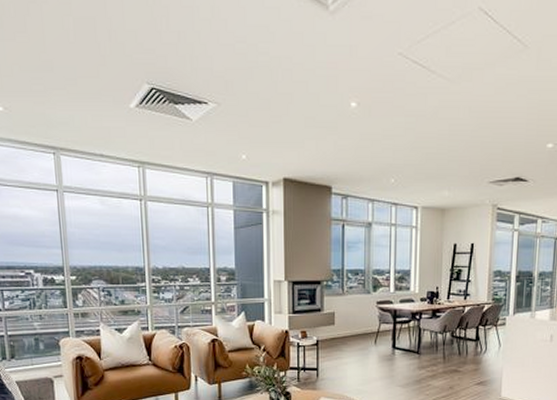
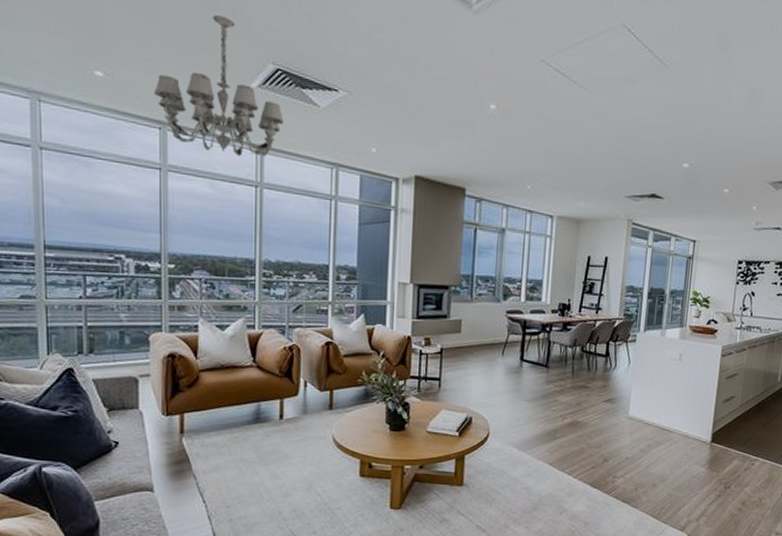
chandelier: none [46,43,161,173] -> present [154,15,284,157]

